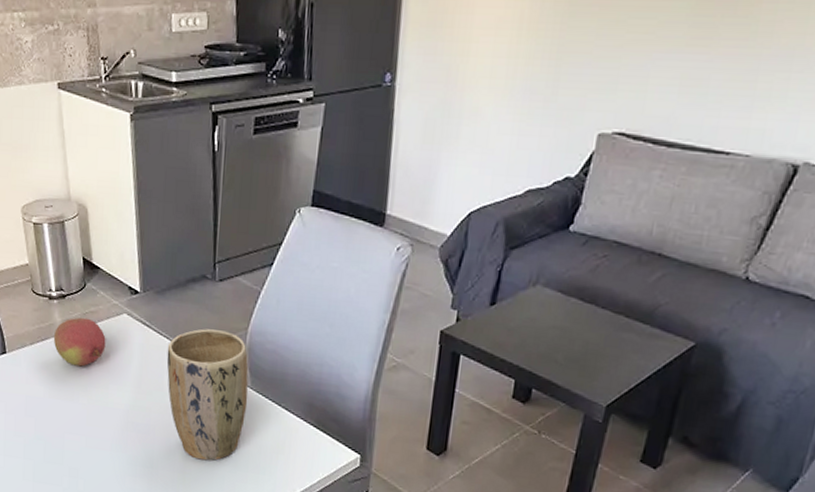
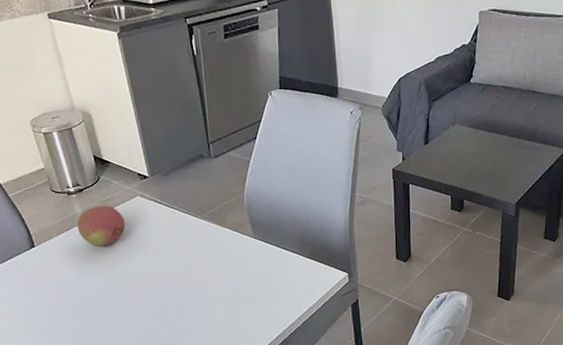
plant pot: present [167,328,249,461] -> none [179,196,253,303]

